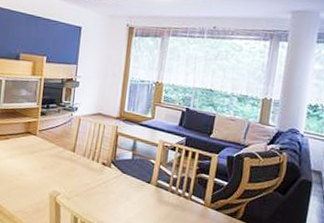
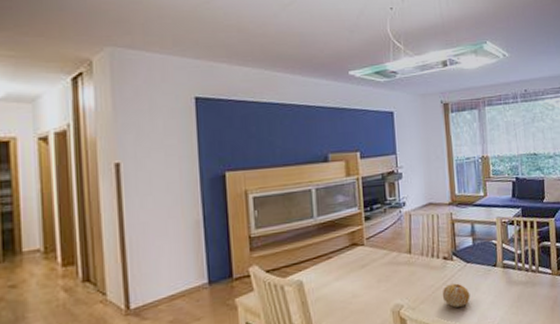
fruit: none [95,187,121,209] -> present [442,283,470,308]

